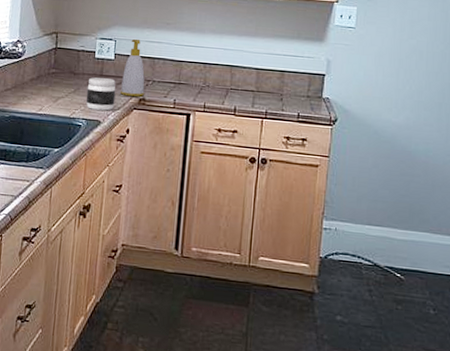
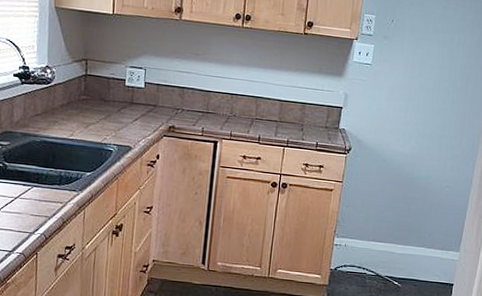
jar: present [85,77,116,111] -> none [116,104,146,137]
soap bottle: present [121,39,145,97] -> none [151,68,174,125]

